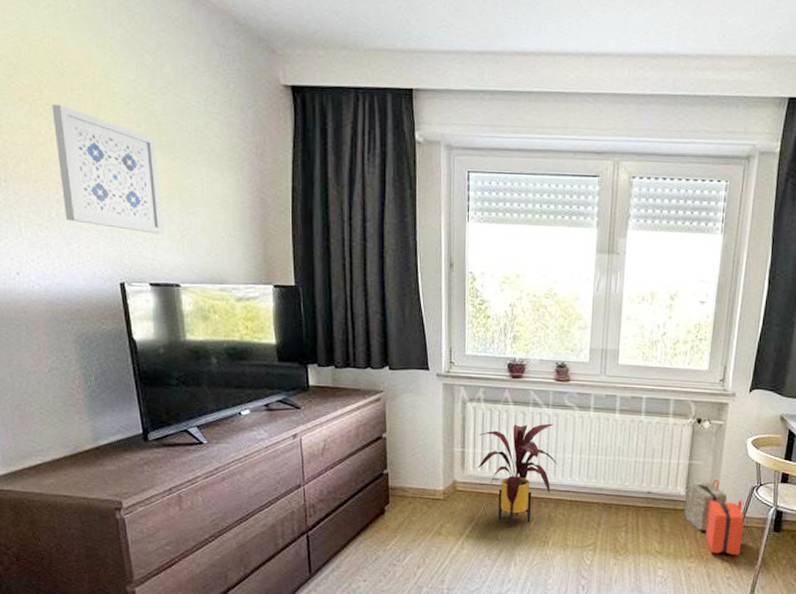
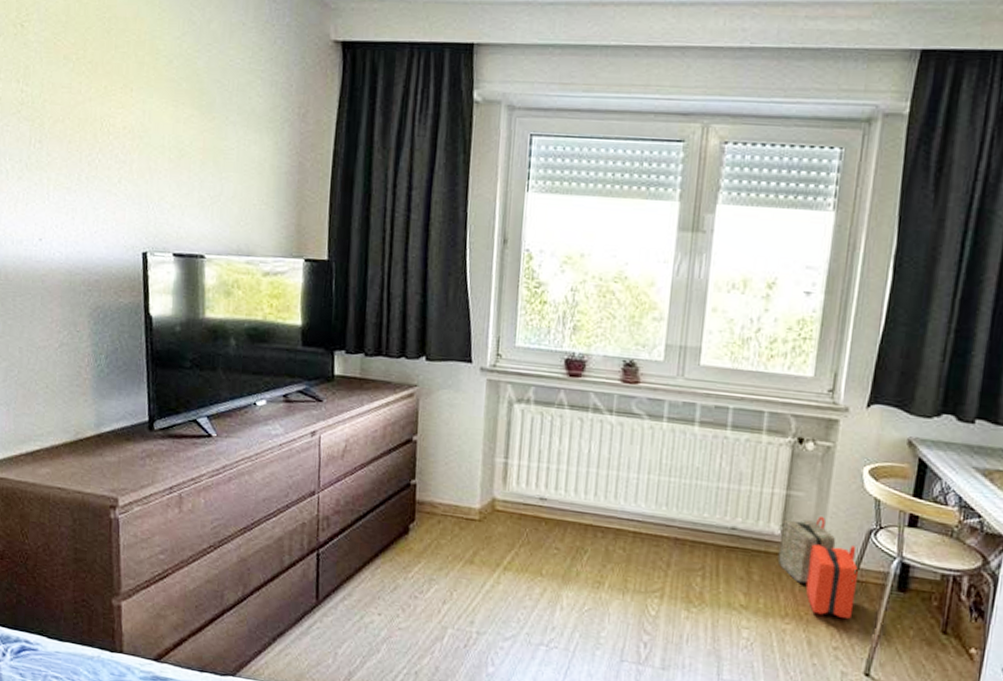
wall art: present [51,104,163,235] -> none [94,62,195,201]
house plant: present [477,423,558,528] -> none [521,432,620,561]

